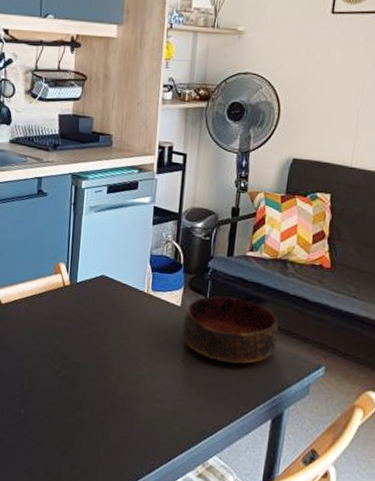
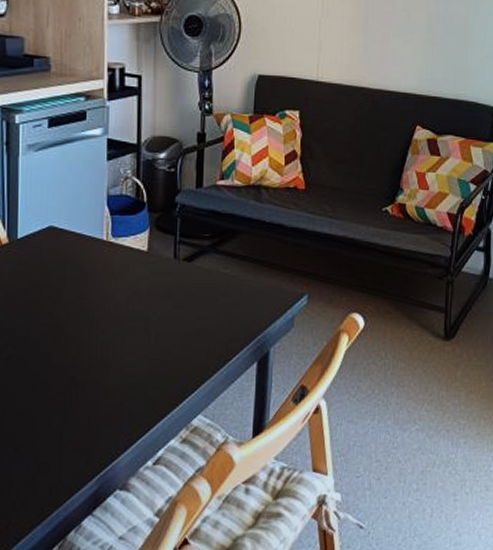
bowl: present [182,296,279,364] -> none [151,233,258,307]

